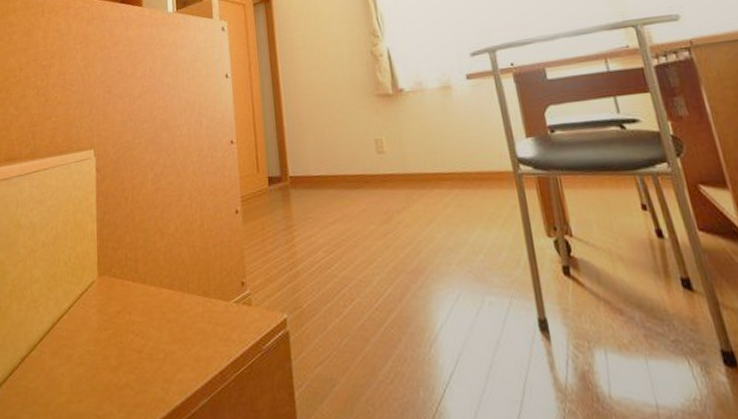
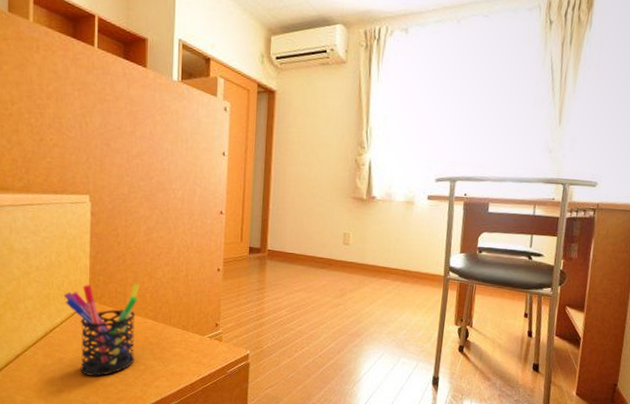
pen holder: none [71,244,152,377] -> present [64,283,140,377]

